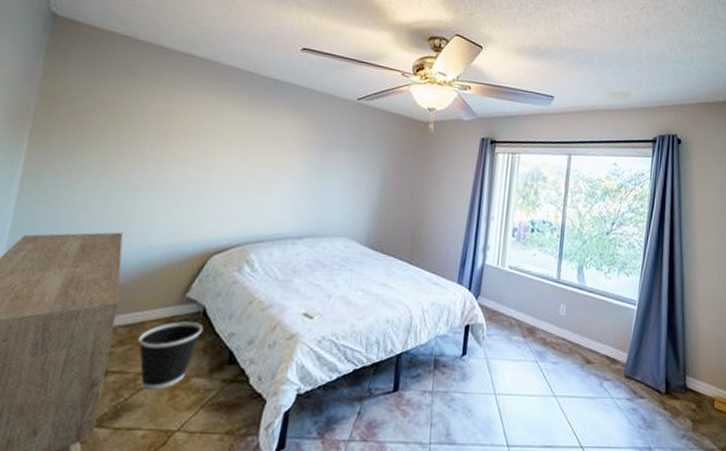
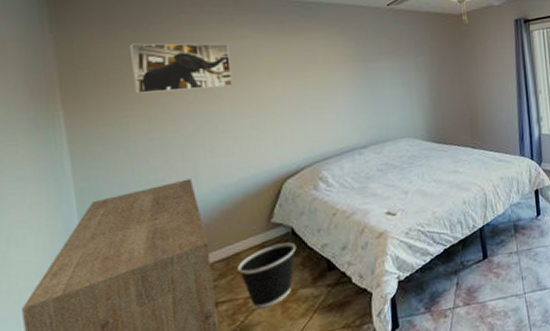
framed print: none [99,89,197,148] -> present [130,43,233,94]

